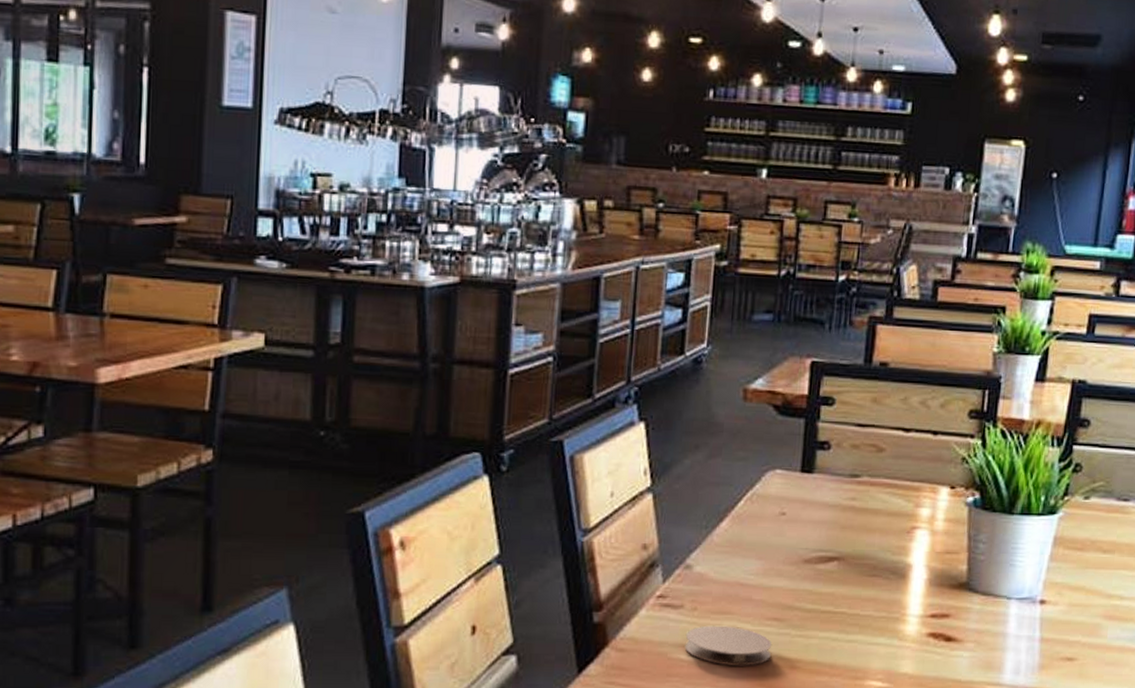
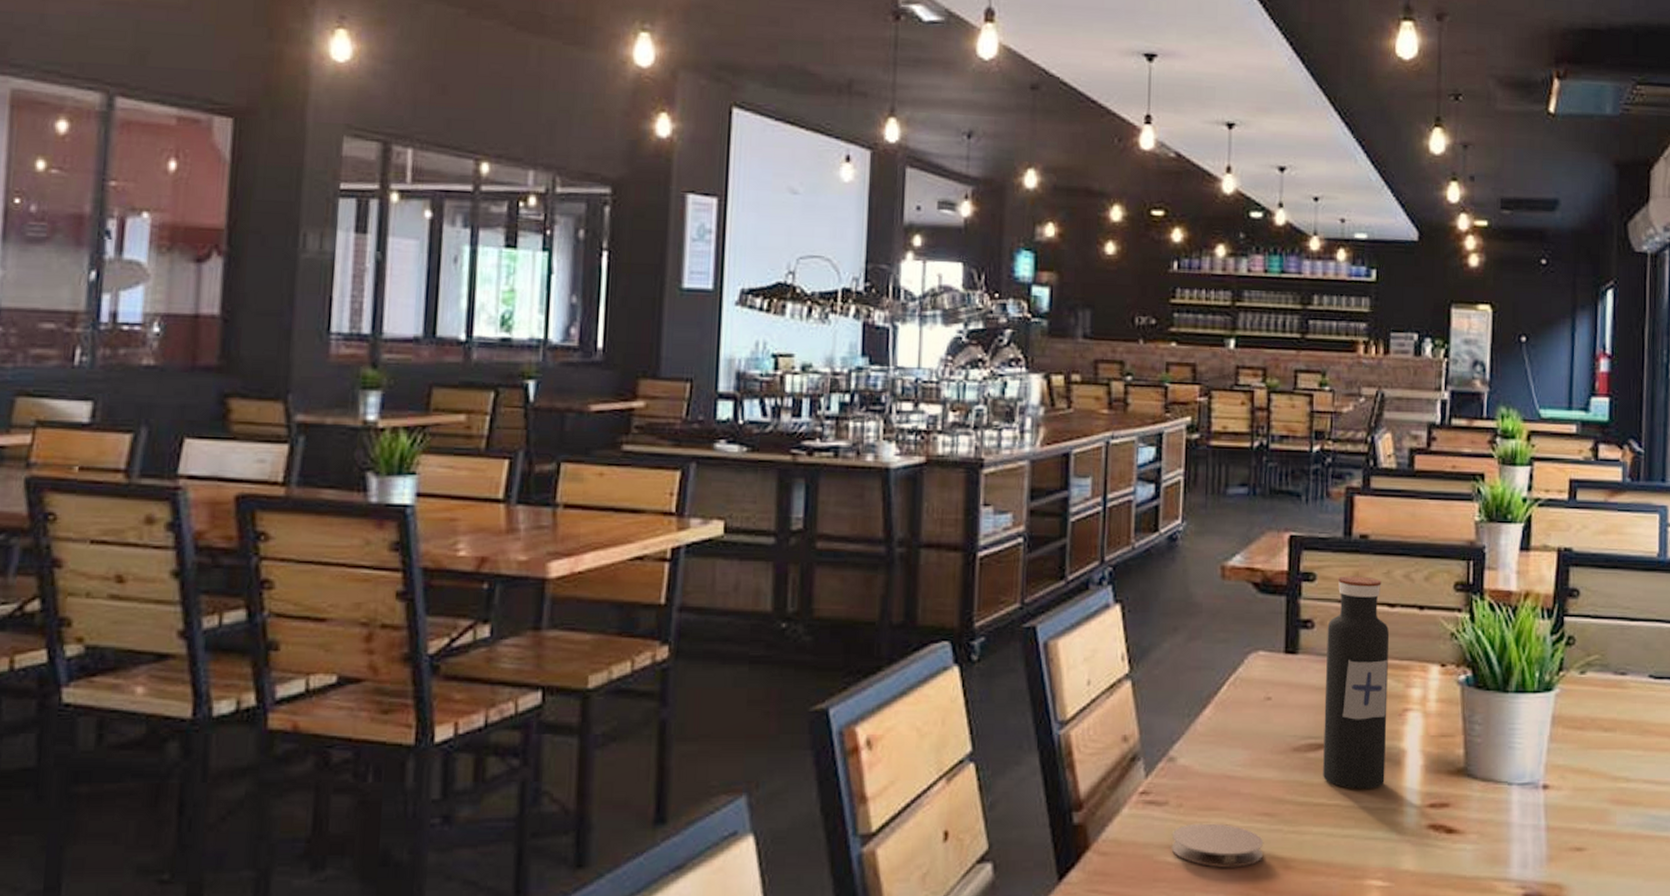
water bottle: none [831,401,903,599] -> present [1323,576,1390,789]

